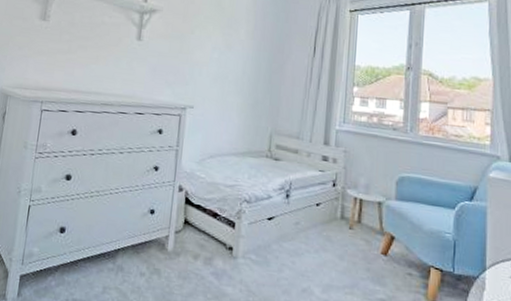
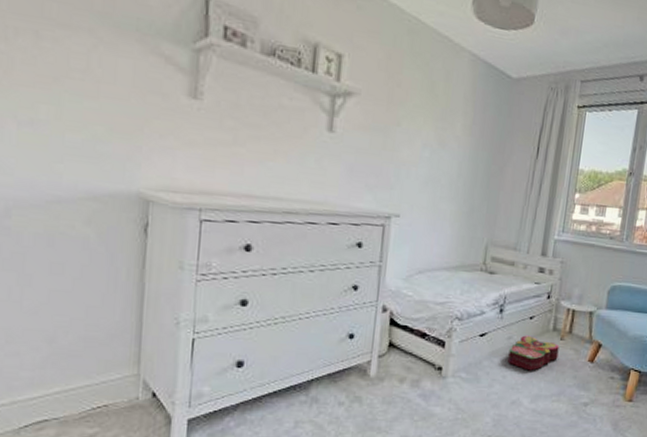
toy box: none [296,221,349,259] -> present [508,335,559,371]

